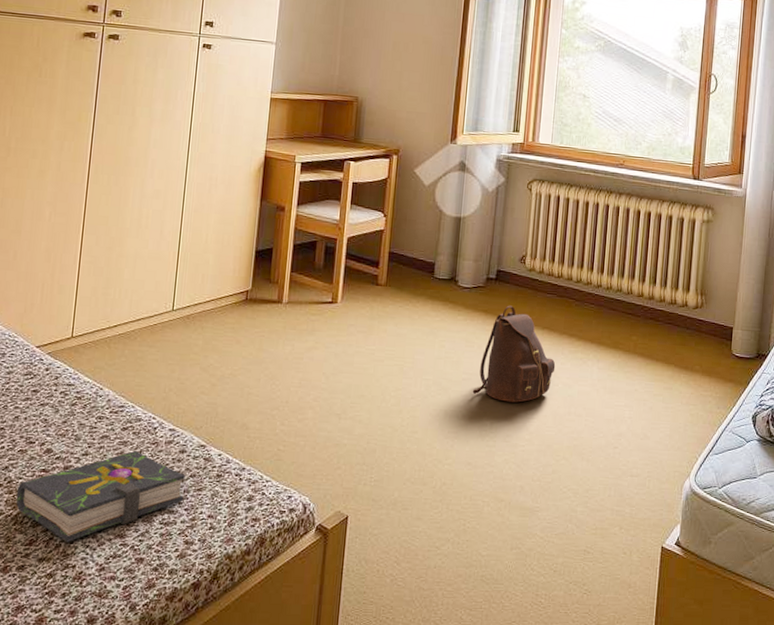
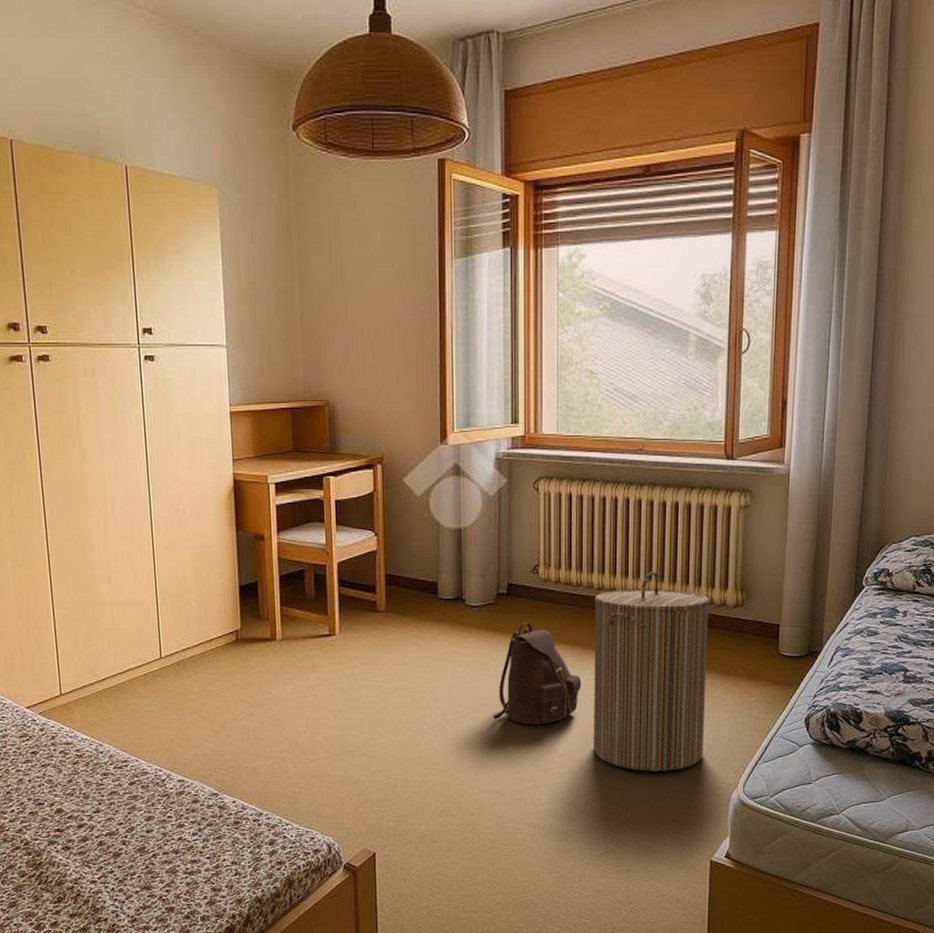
book: present [15,451,185,543] -> none [35,804,204,898]
laundry hamper: none [561,270,674,456] -> present [593,571,710,772]

